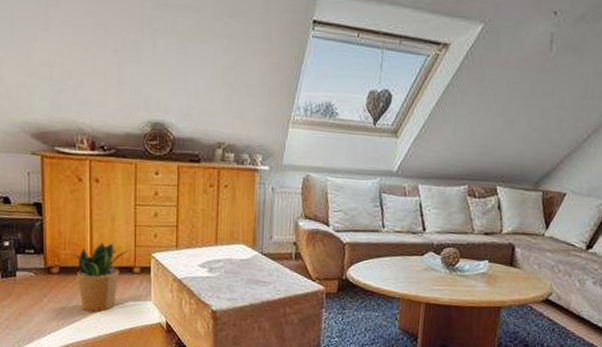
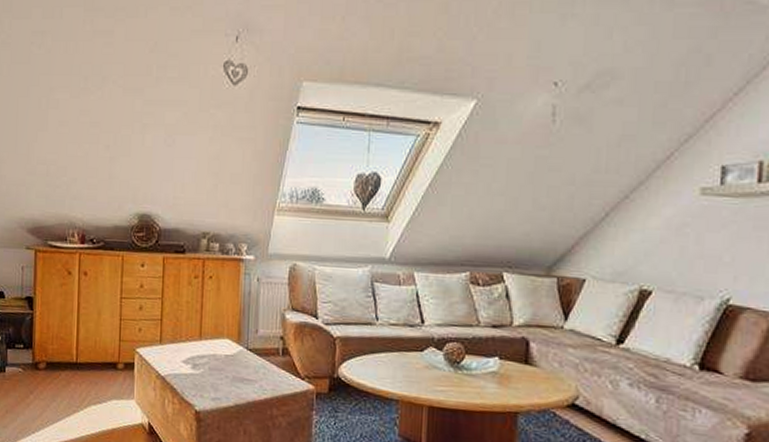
potted plant: present [72,242,133,313] -> none [59,337,118,411]

